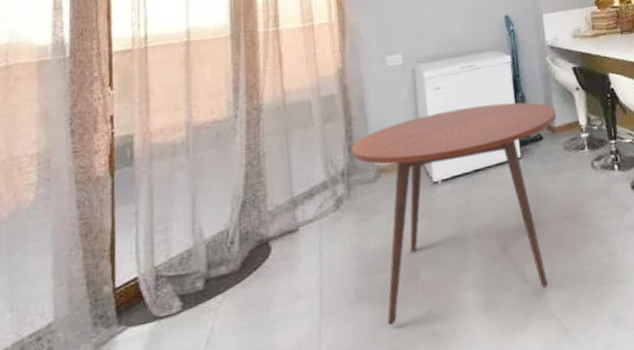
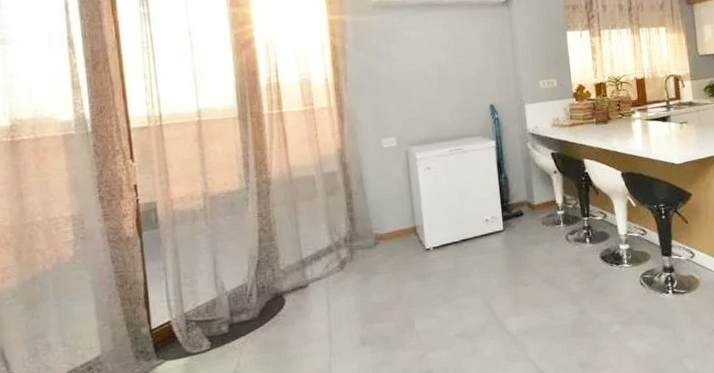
dining table: present [351,102,556,325] -> none [352,182,536,364]

